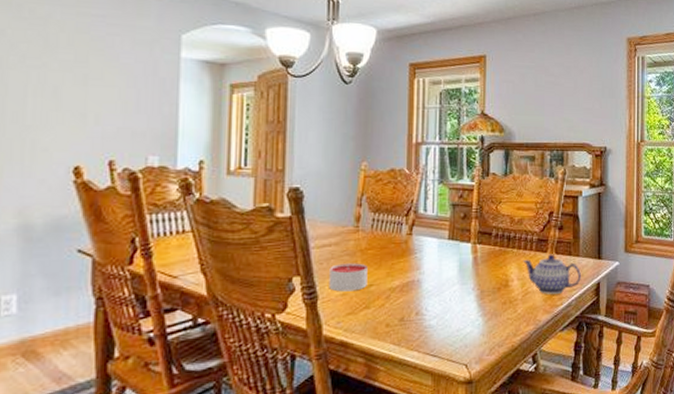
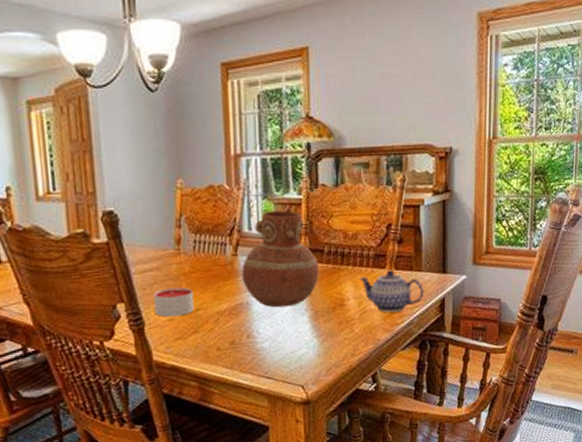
vase: none [415,195,487,286] -> present [241,210,319,308]

